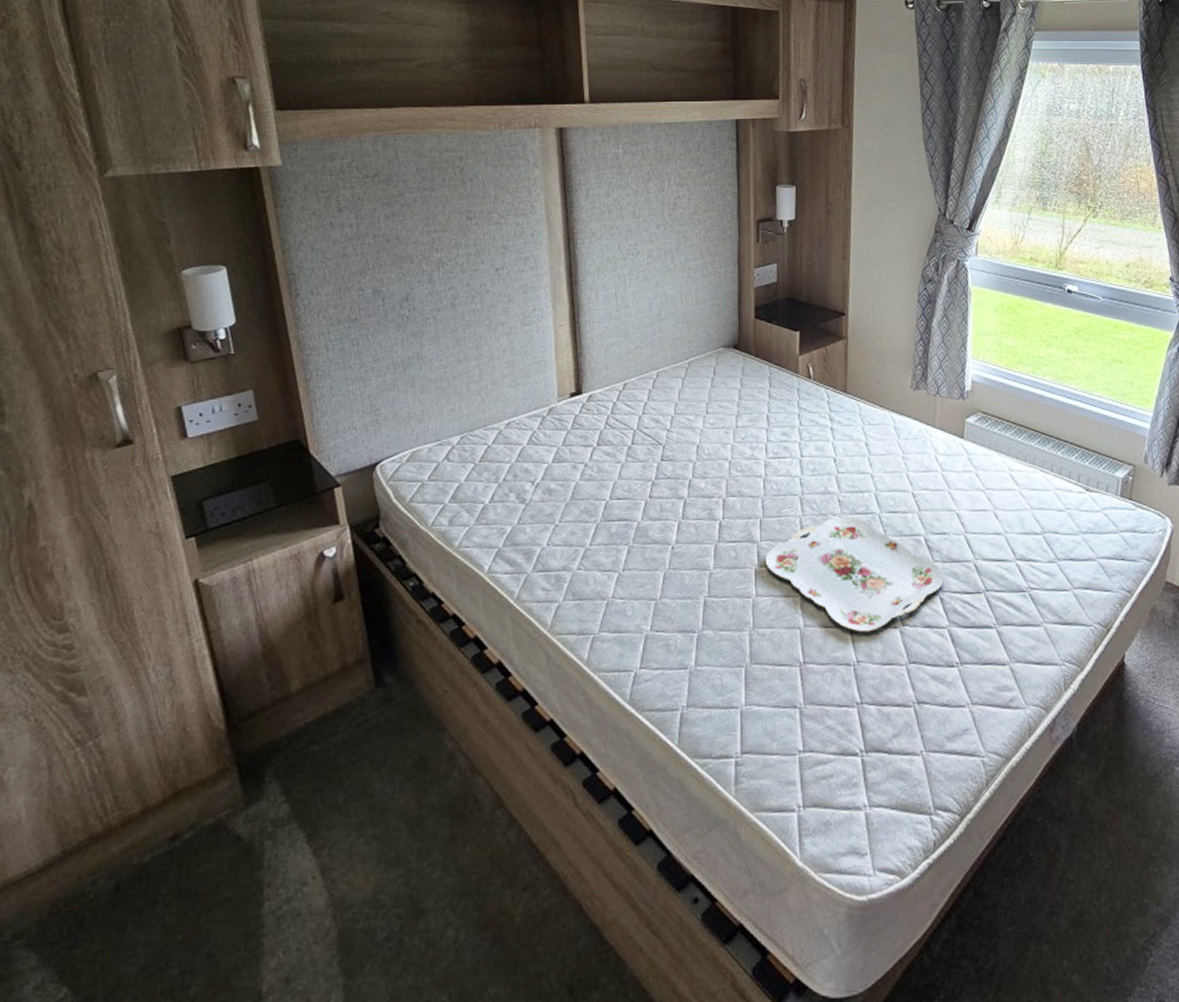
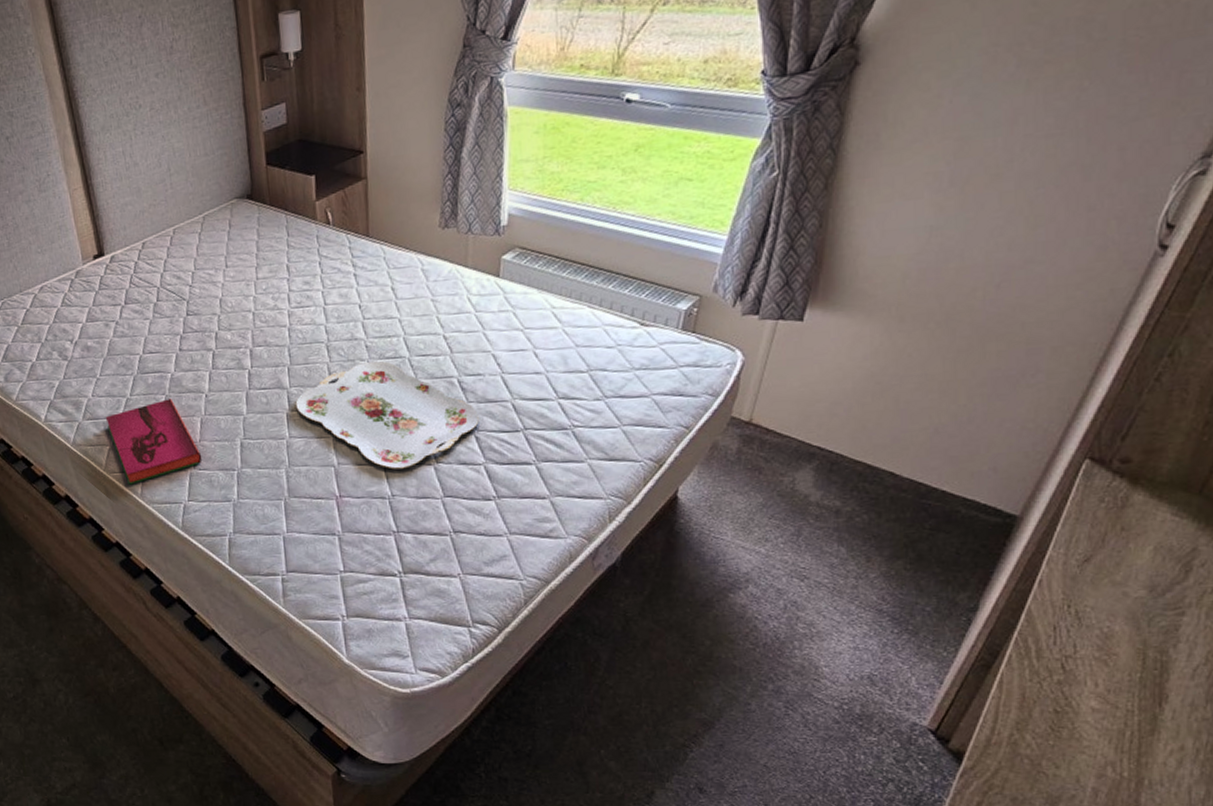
hardback book: none [558,549,661,649] -> present [105,397,203,485]

